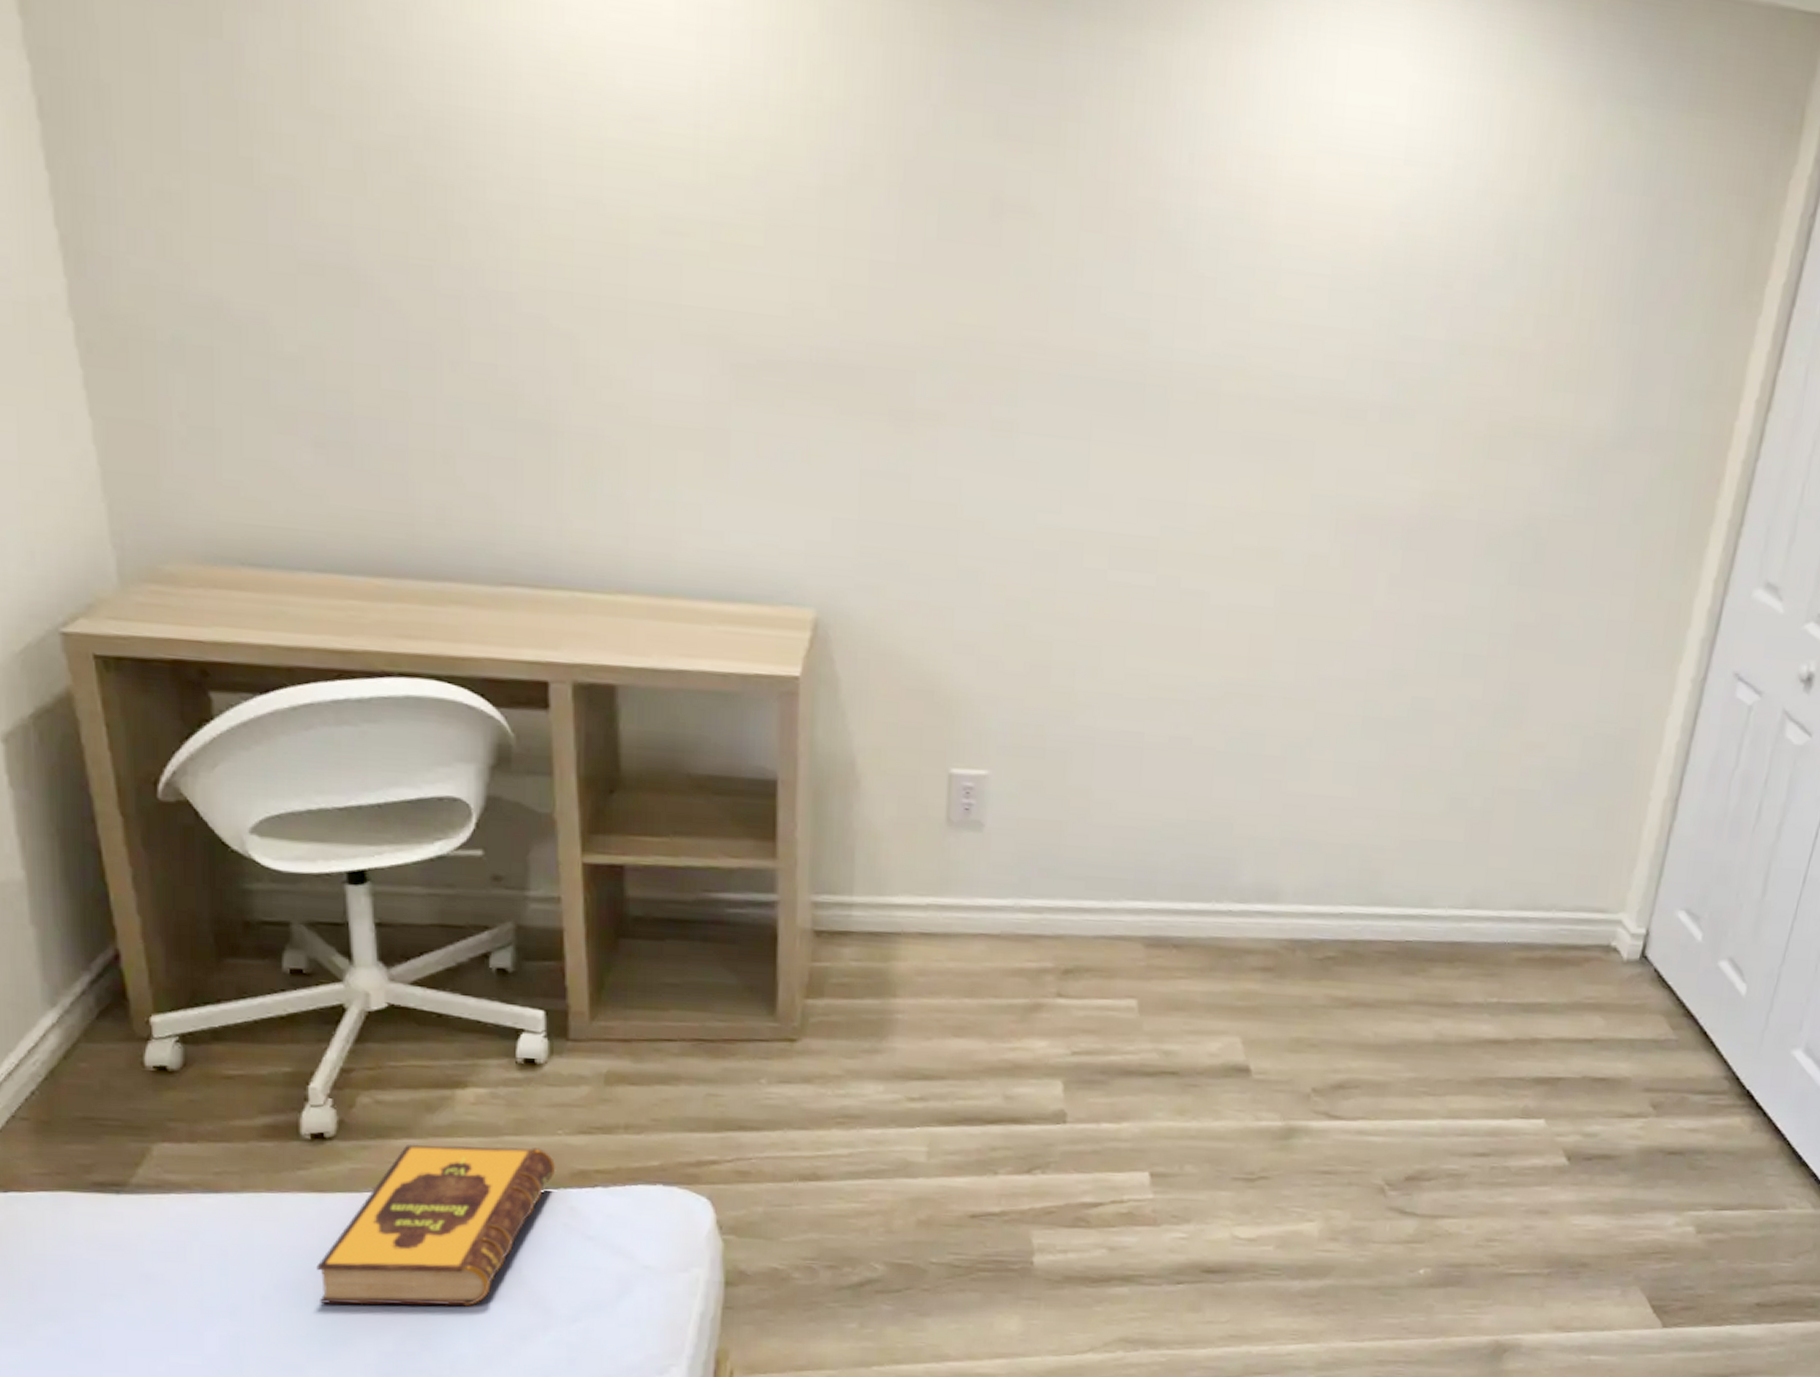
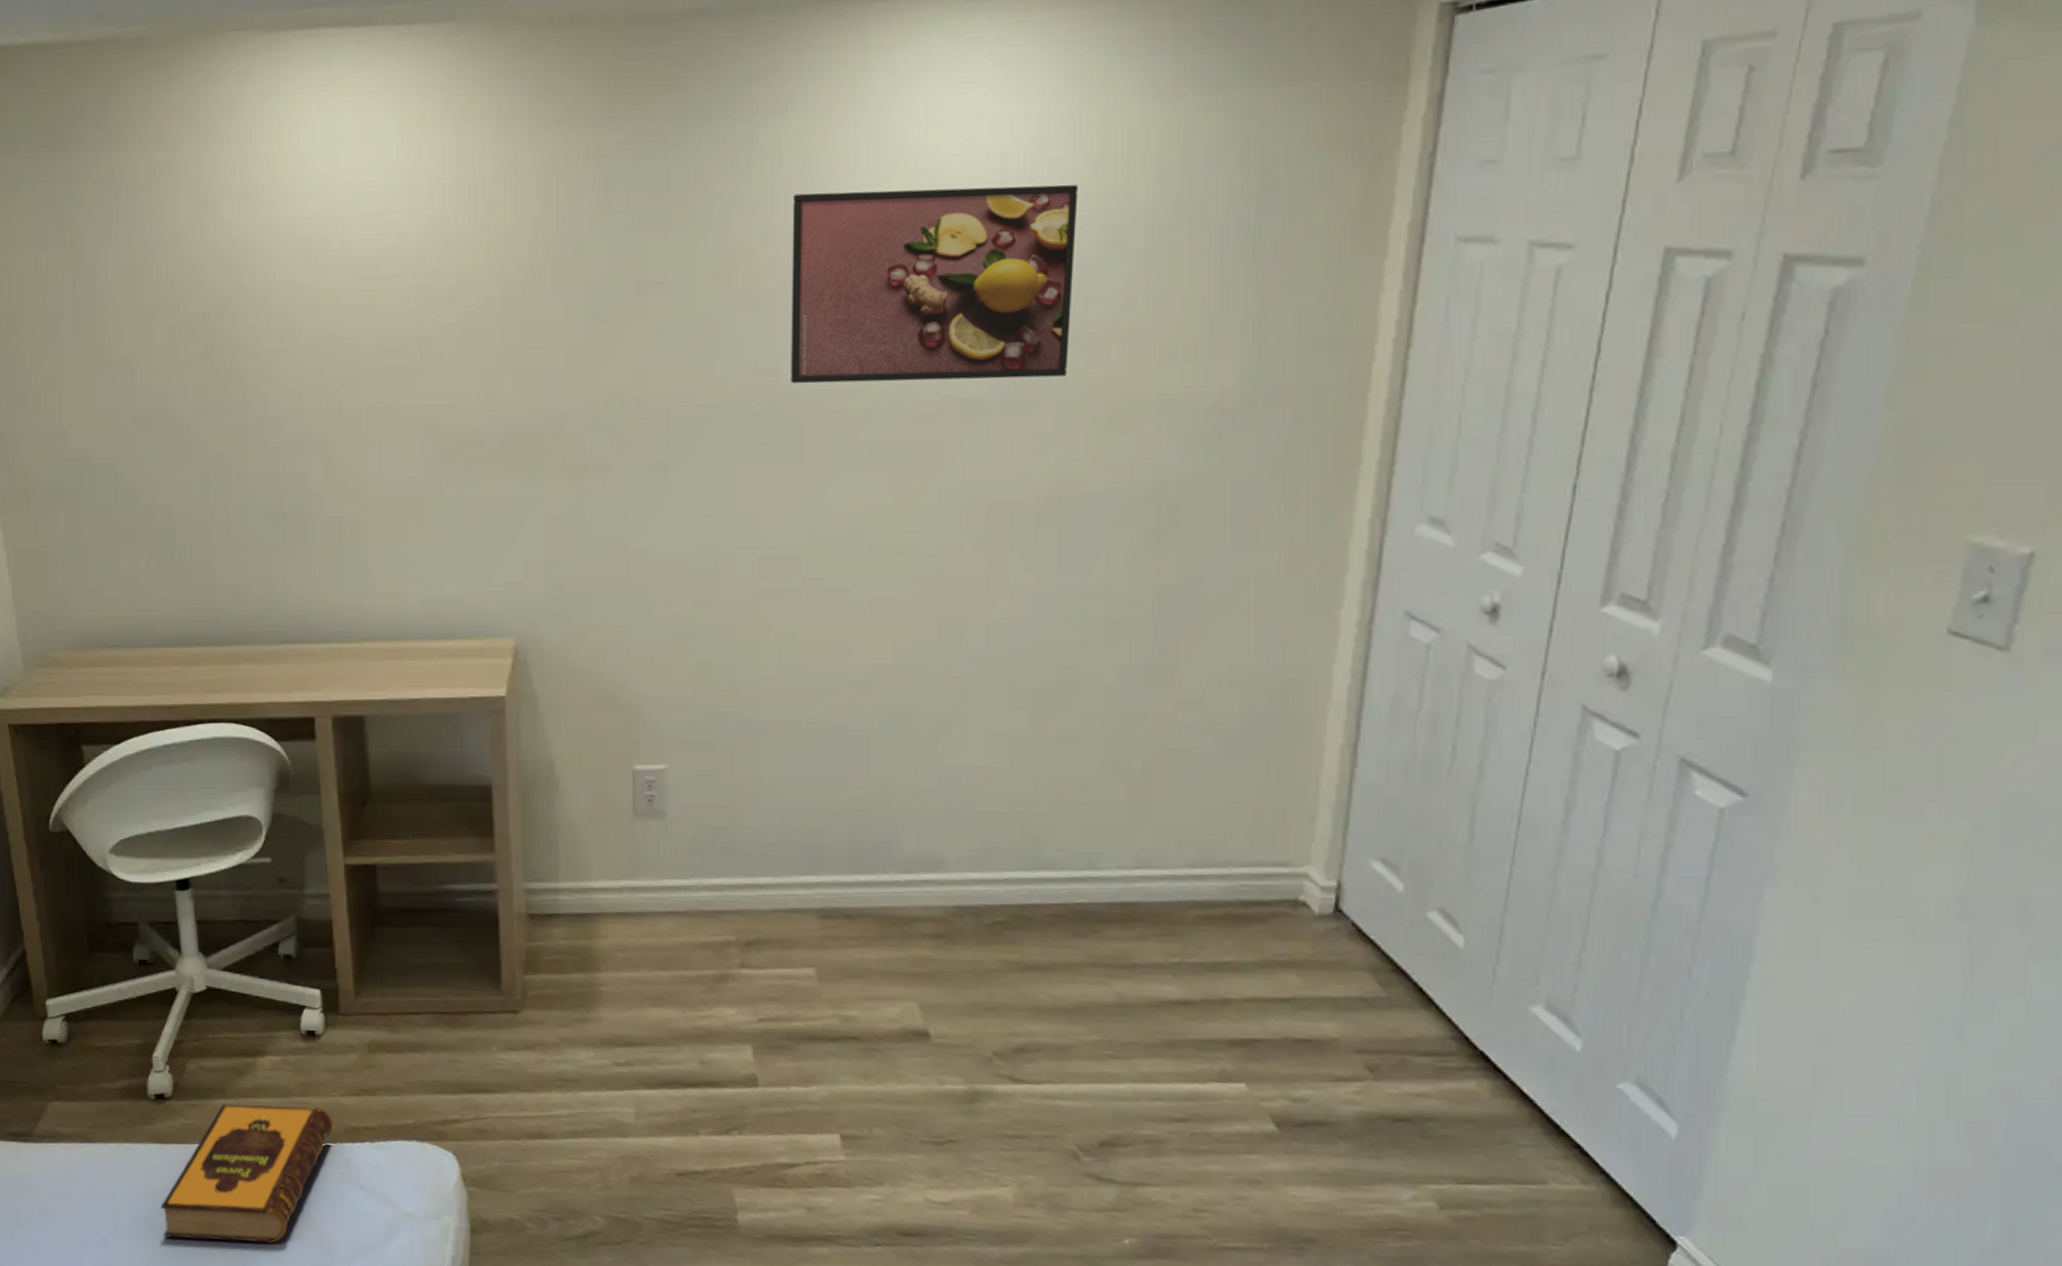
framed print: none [1161,130,1483,389] -> present [791,184,1078,384]

